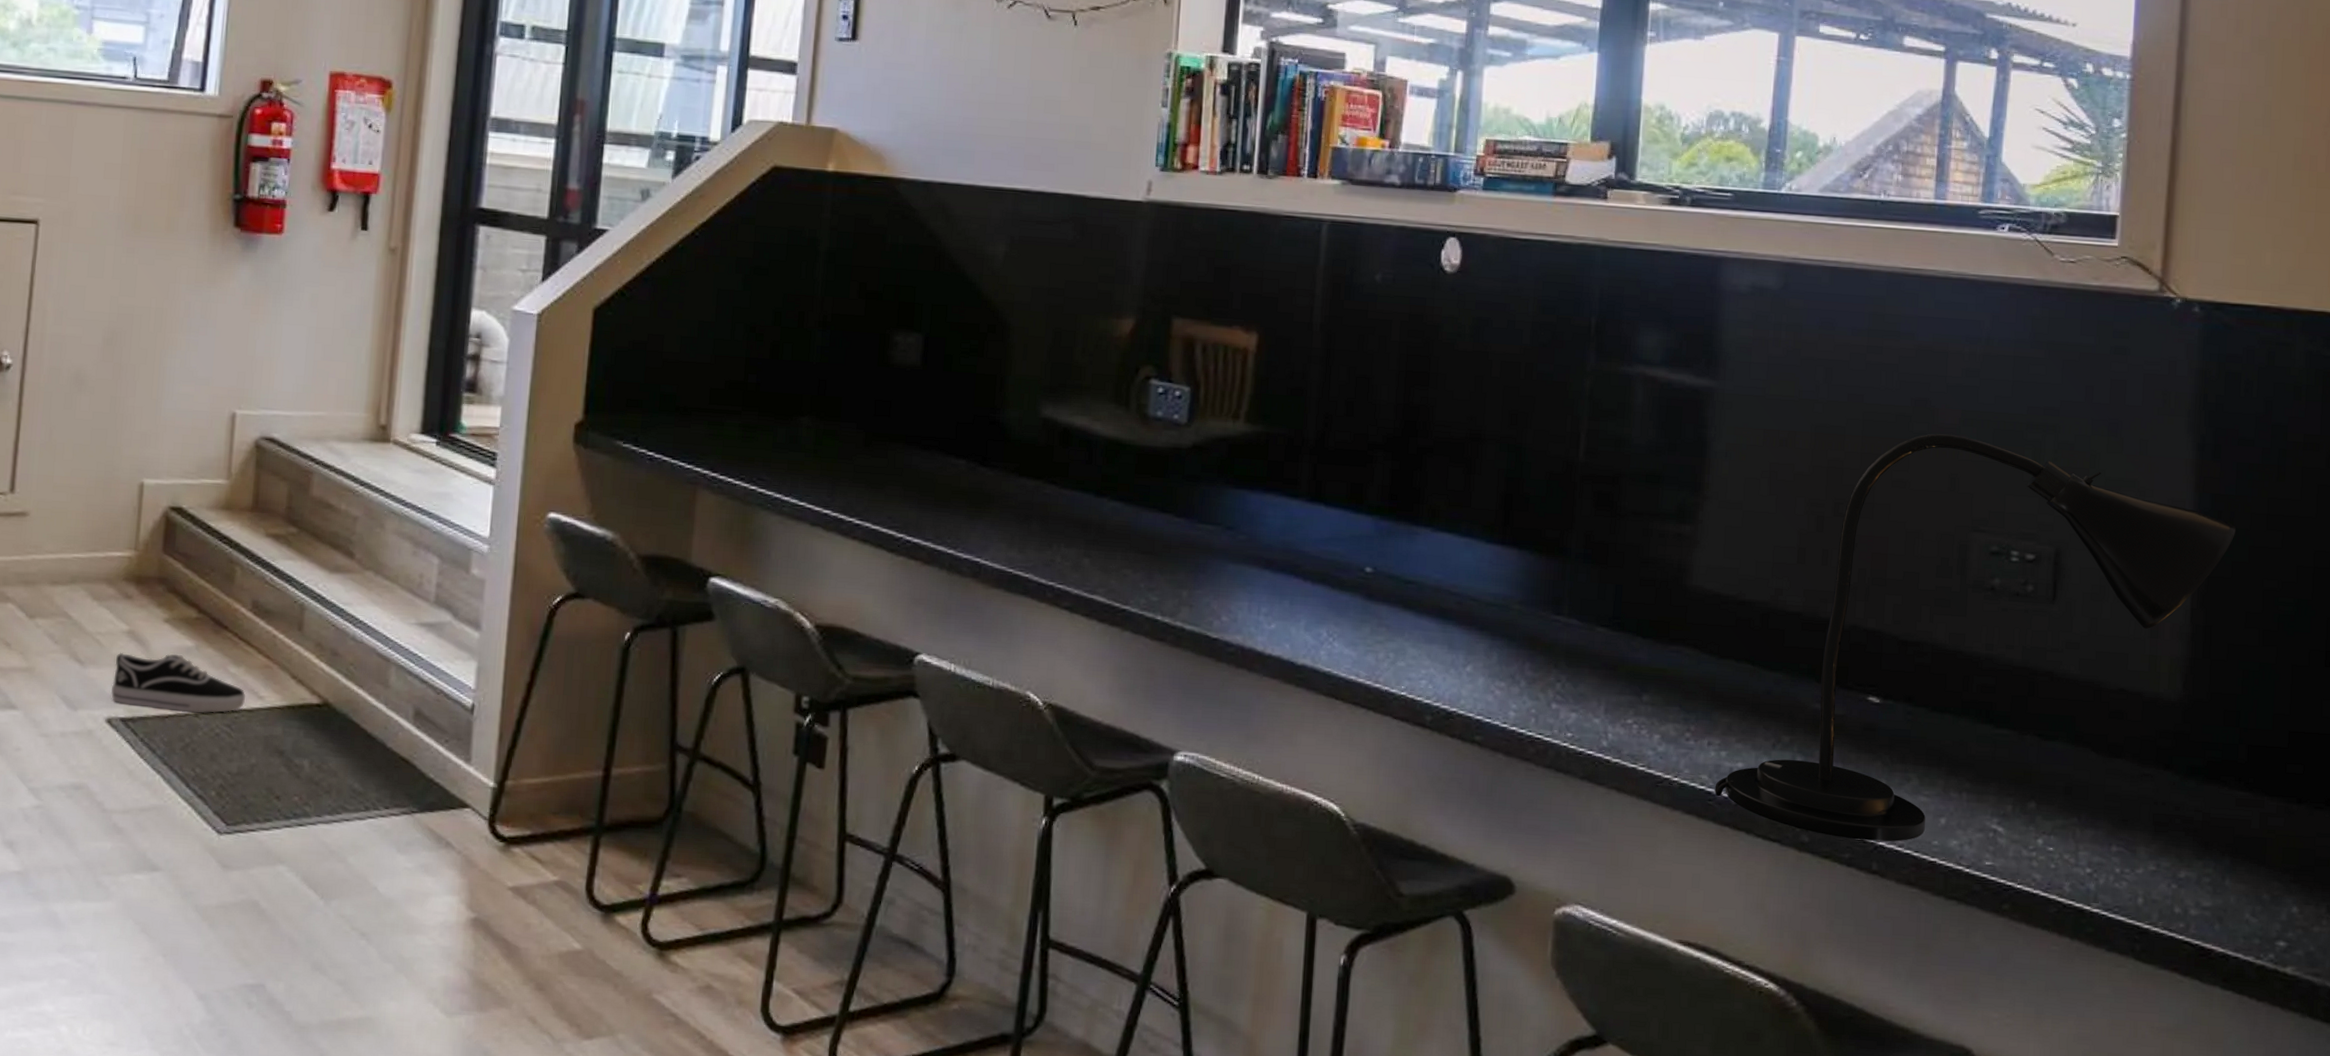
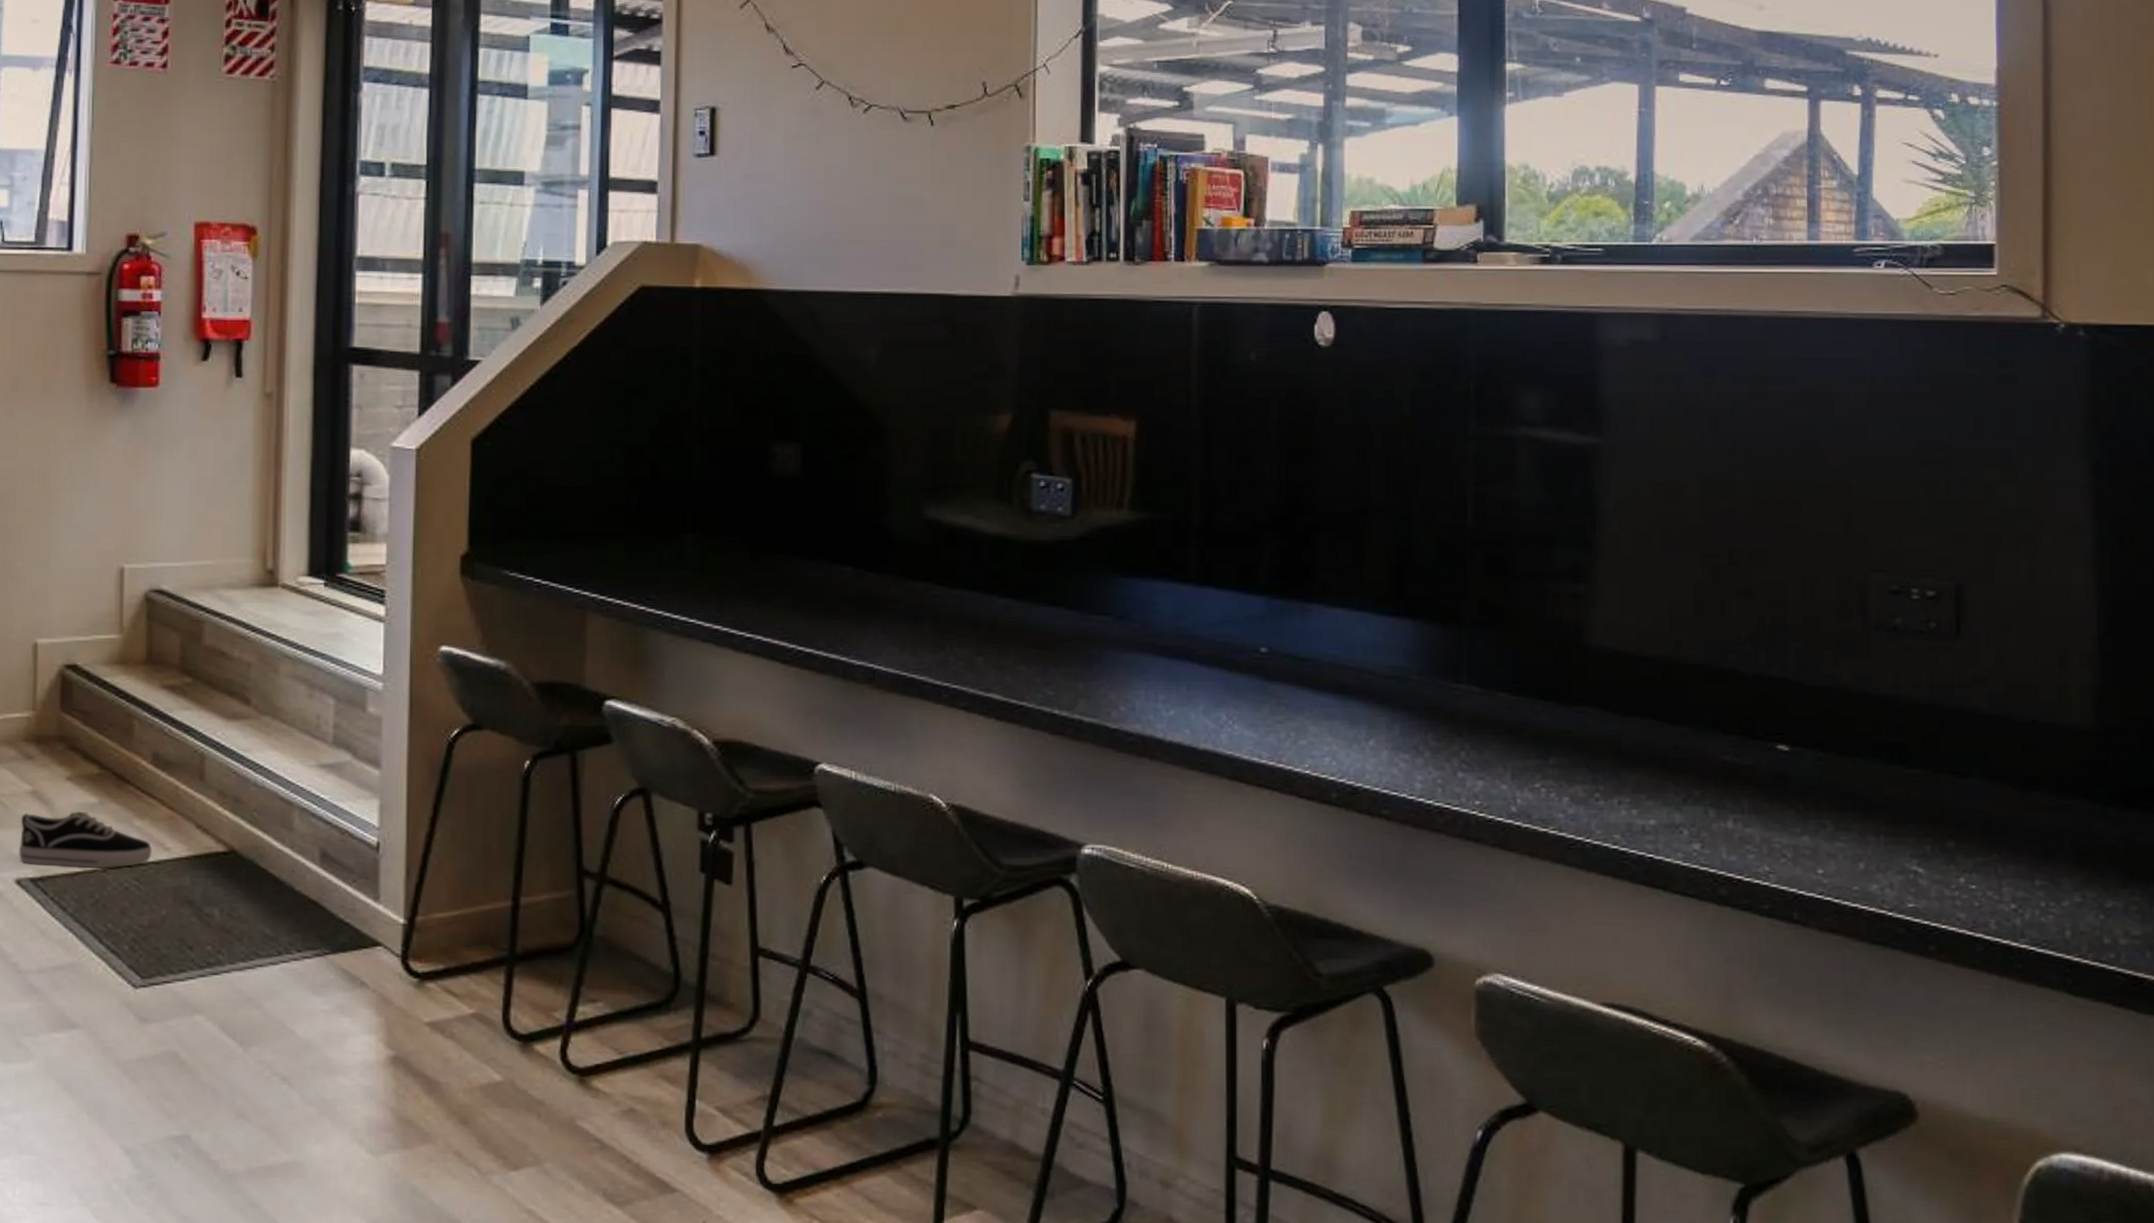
desk lamp: present [1714,433,2236,842] -> none [1628,475,2138,890]

